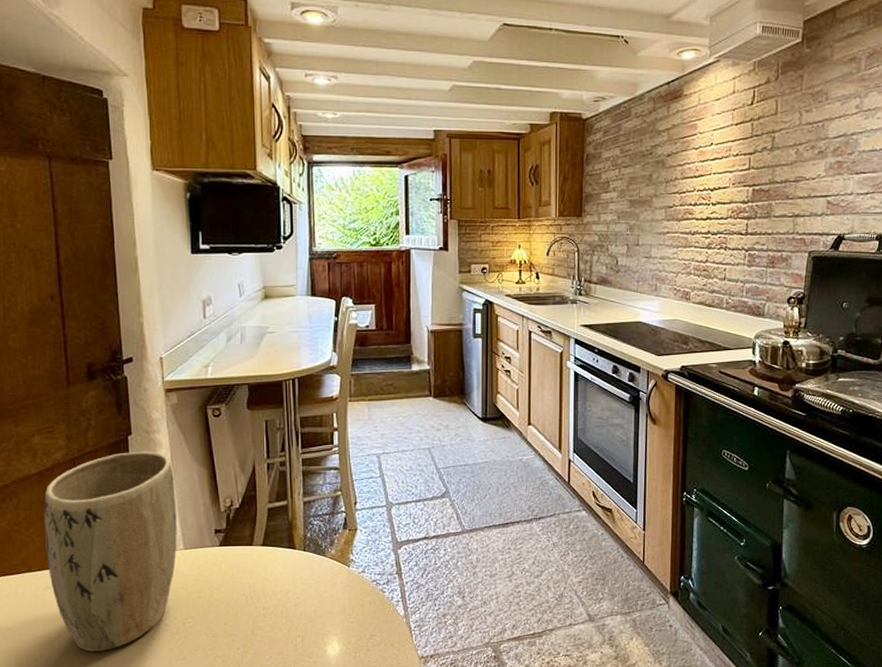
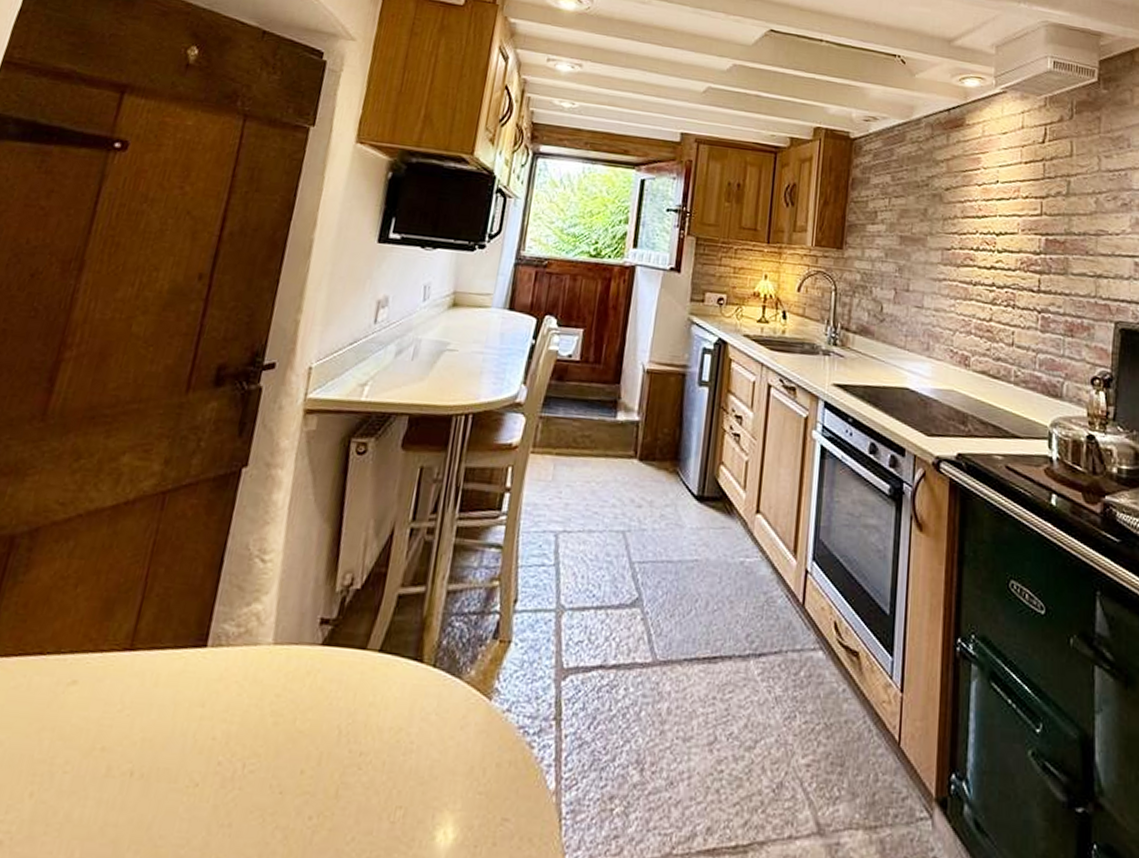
plant pot: present [44,452,177,652] -> none [77,490,288,798]

